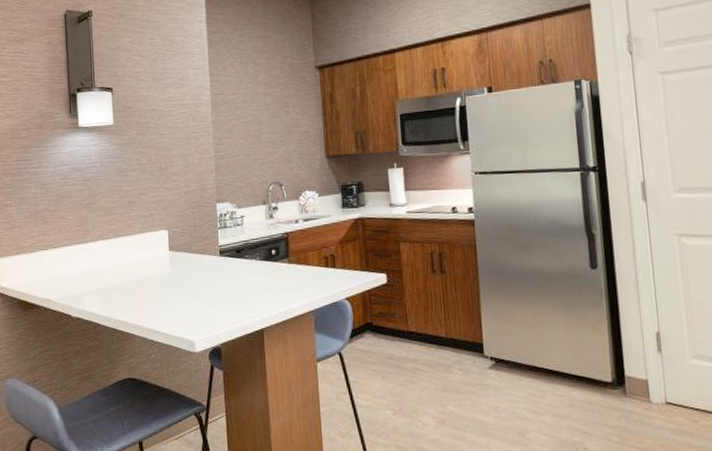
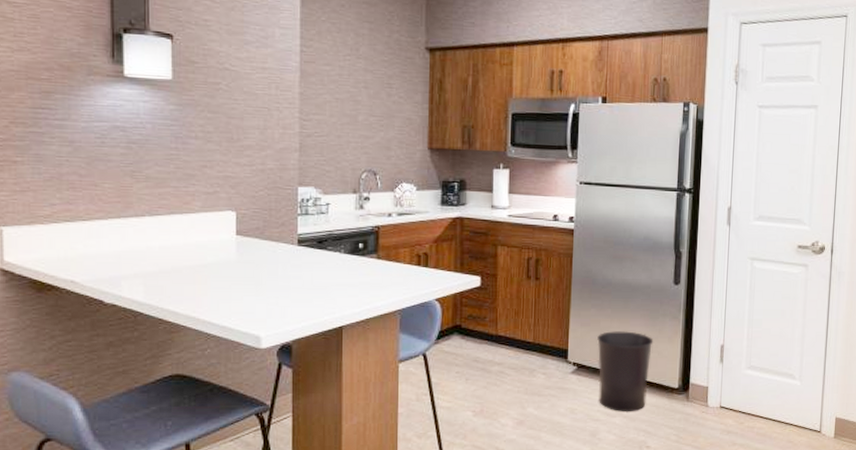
waste bin: none [513,321,577,409] -> present [597,331,654,411]

